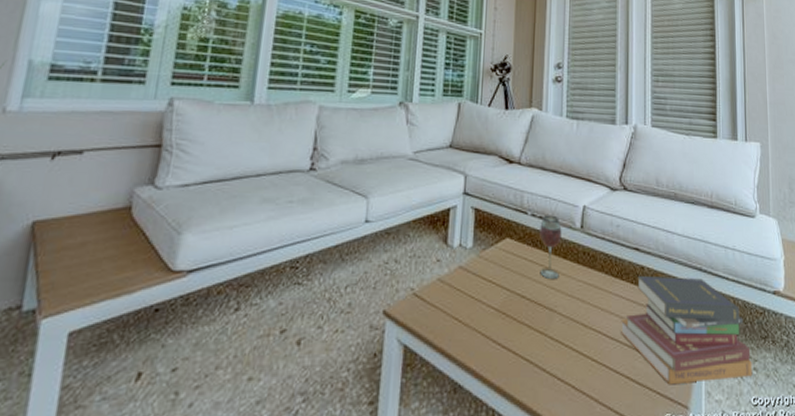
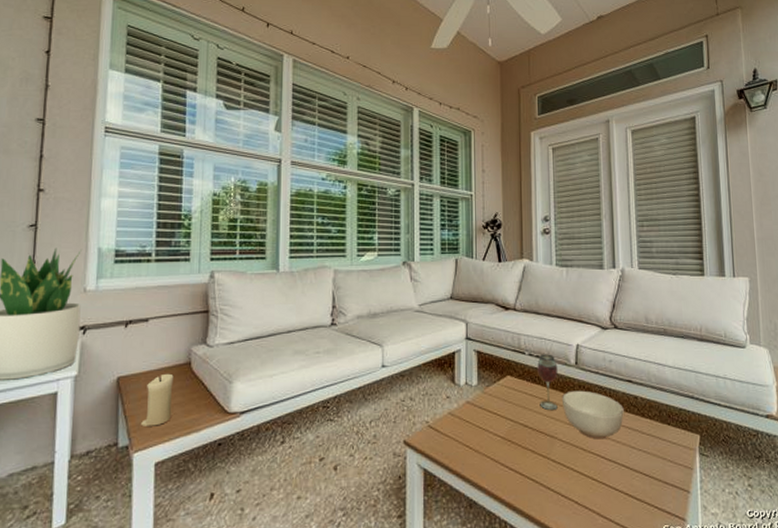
candle: none [55,219,108,285] -> present [140,373,174,427]
bowl: none [564,257,629,314] -> present [561,390,624,440]
books: present [621,275,753,385] -> none [618,404,748,500]

